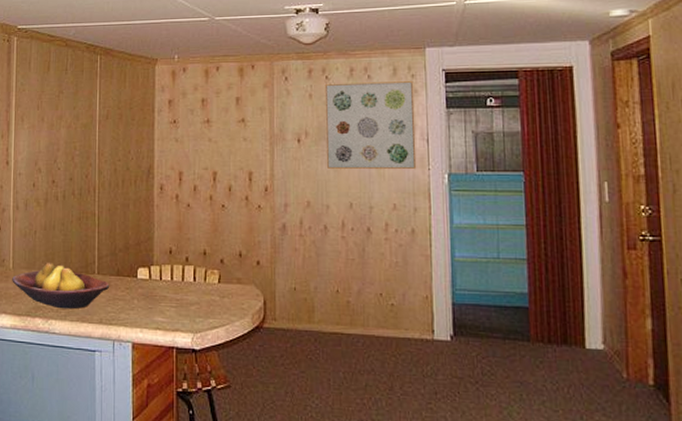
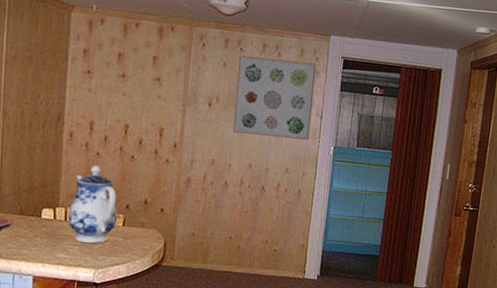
teapot: none [163,217,212,304] -> present [68,165,117,243]

